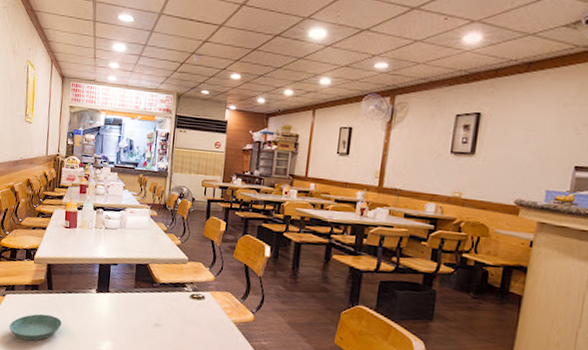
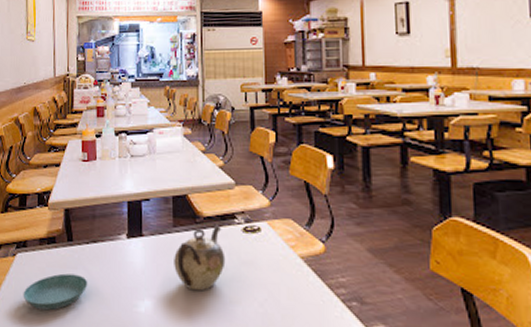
teapot: none [132,290,174,339] -> present [174,225,226,291]

